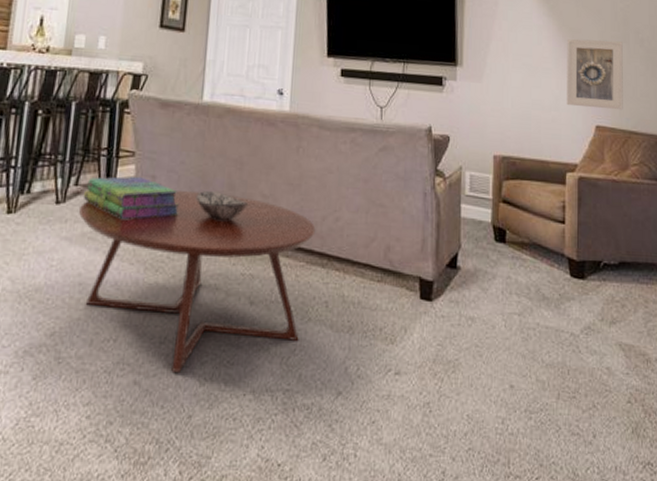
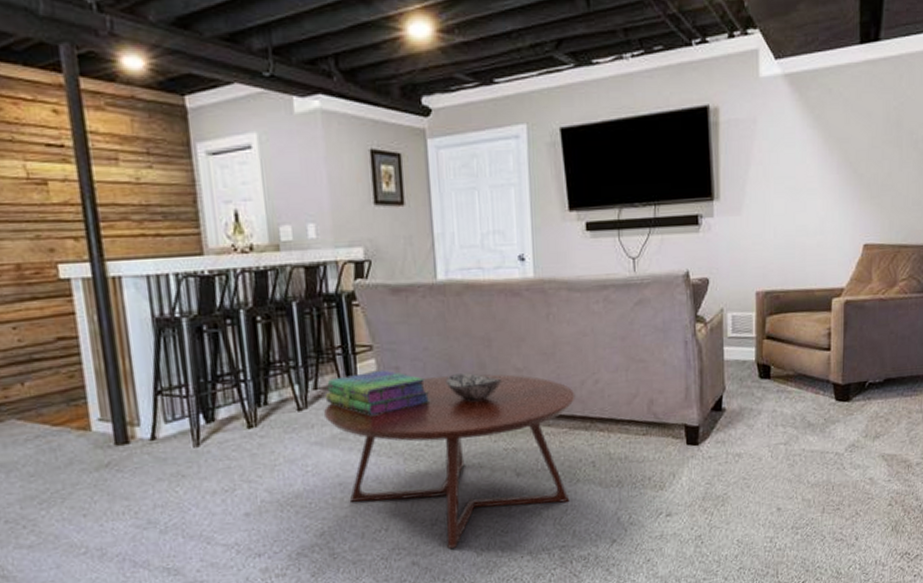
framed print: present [567,39,623,111] -> none [833,146,895,227]

